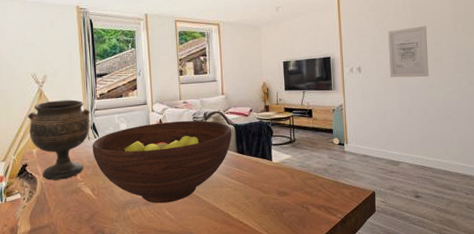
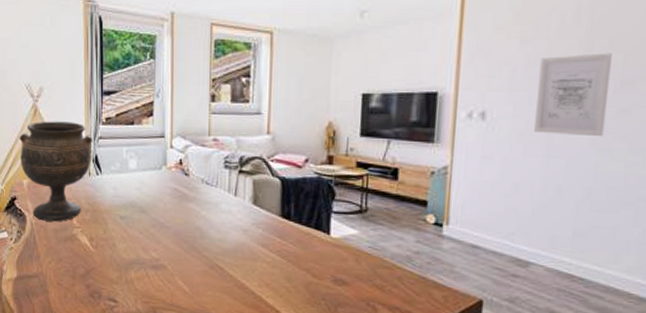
fruit bowl: present [92,120,232,204] -> none [93,163,277,270]

